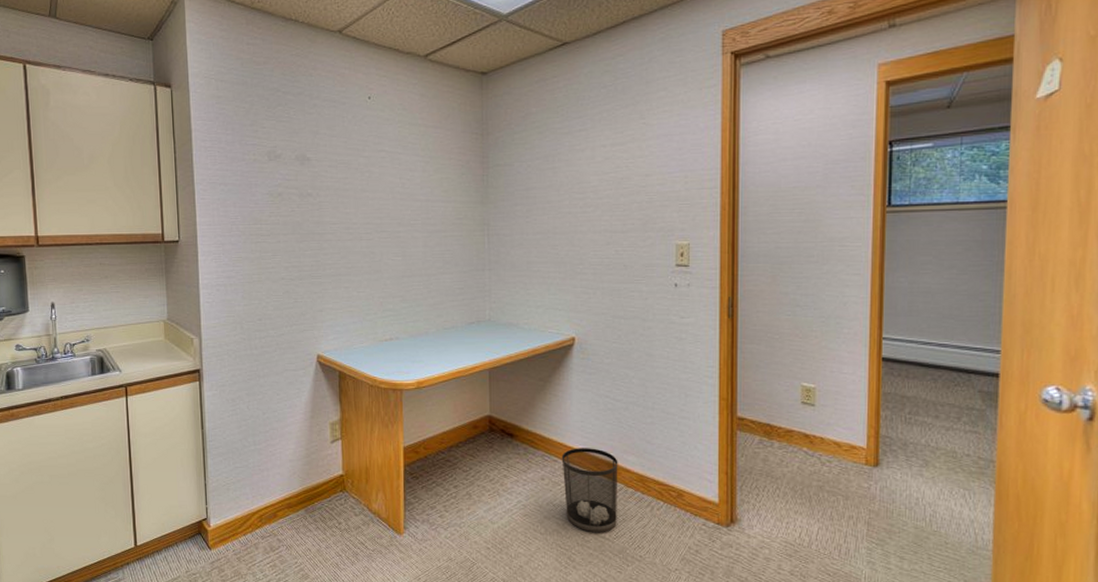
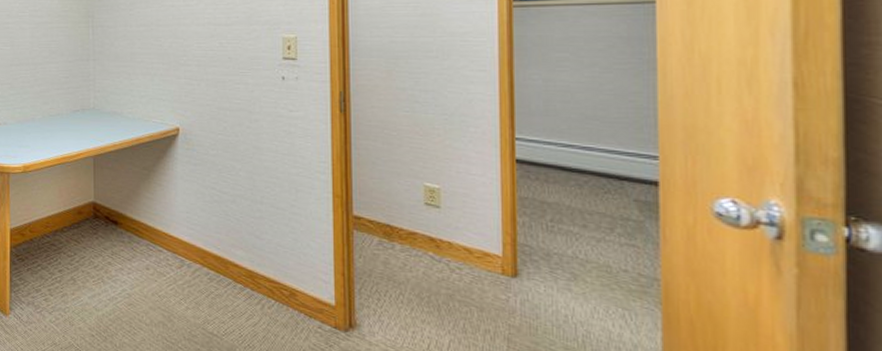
waste bin: present [561,448,618,532] -> none [167,239,226,328]

